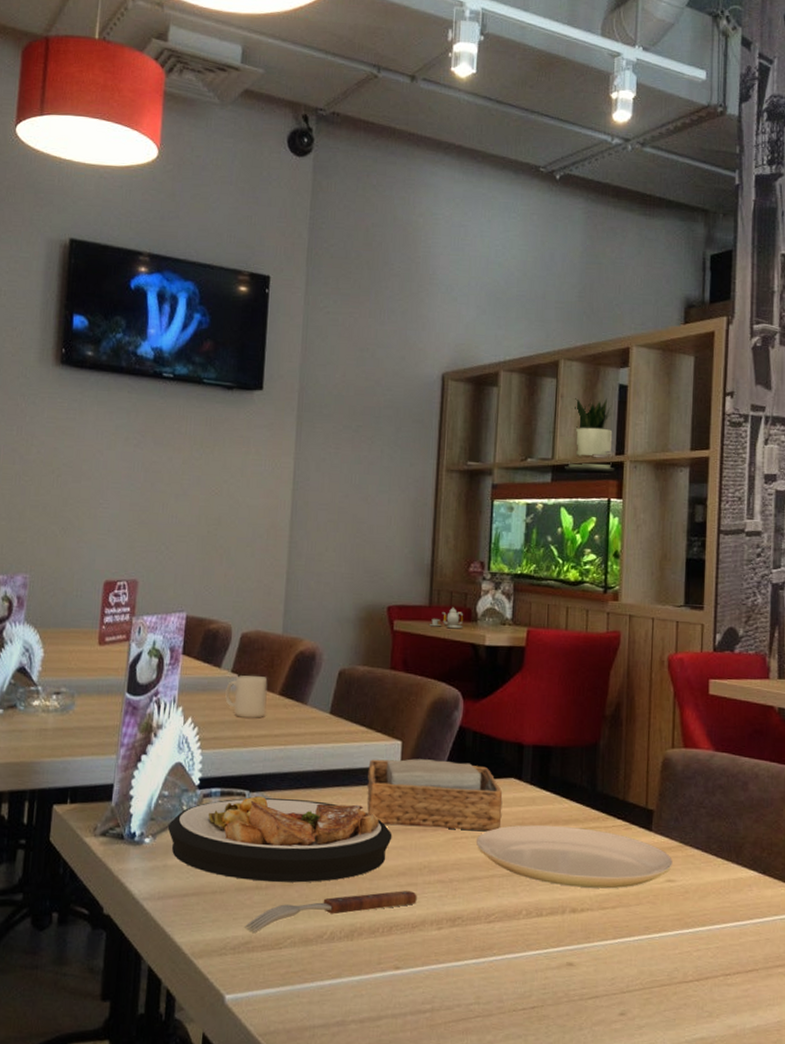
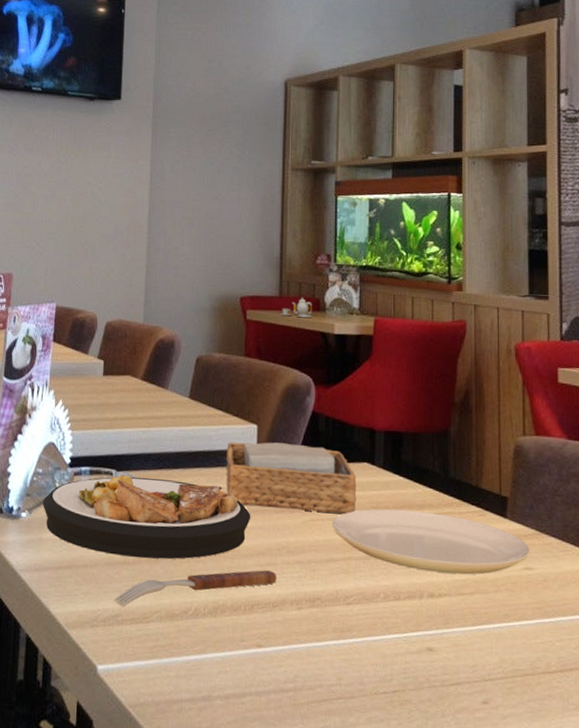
cup: present [225,675,268,719] -> none [92,361,131,402]
planter: present [565,398,615,475] -> none [405,98,454,170]

